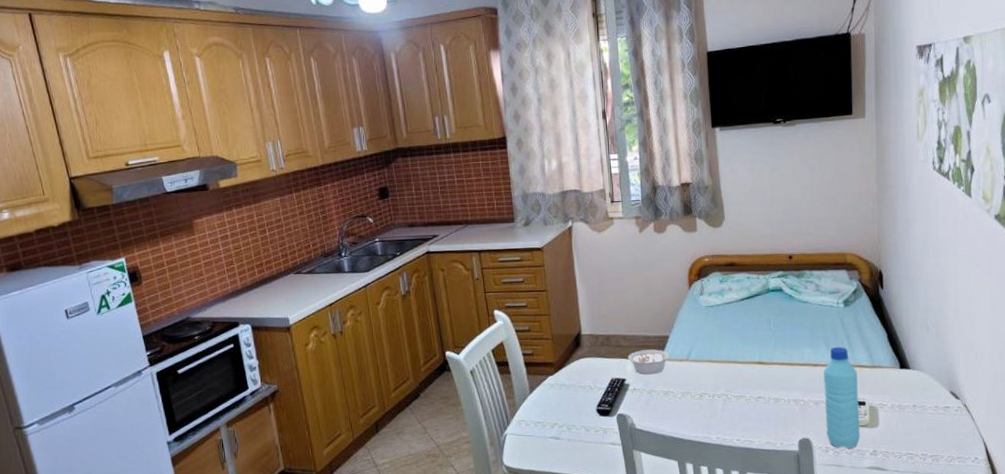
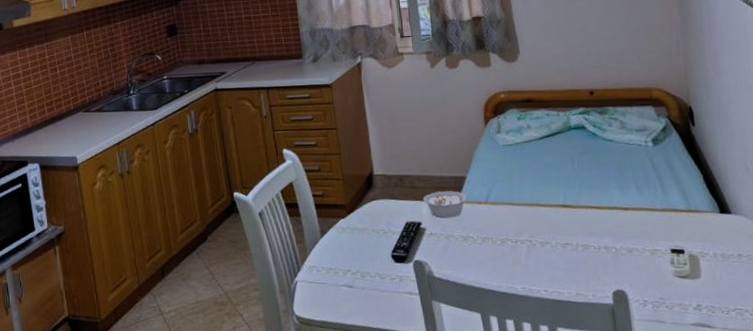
water bottle: present [823,347,860,449] -> none [635,189,681,302]

